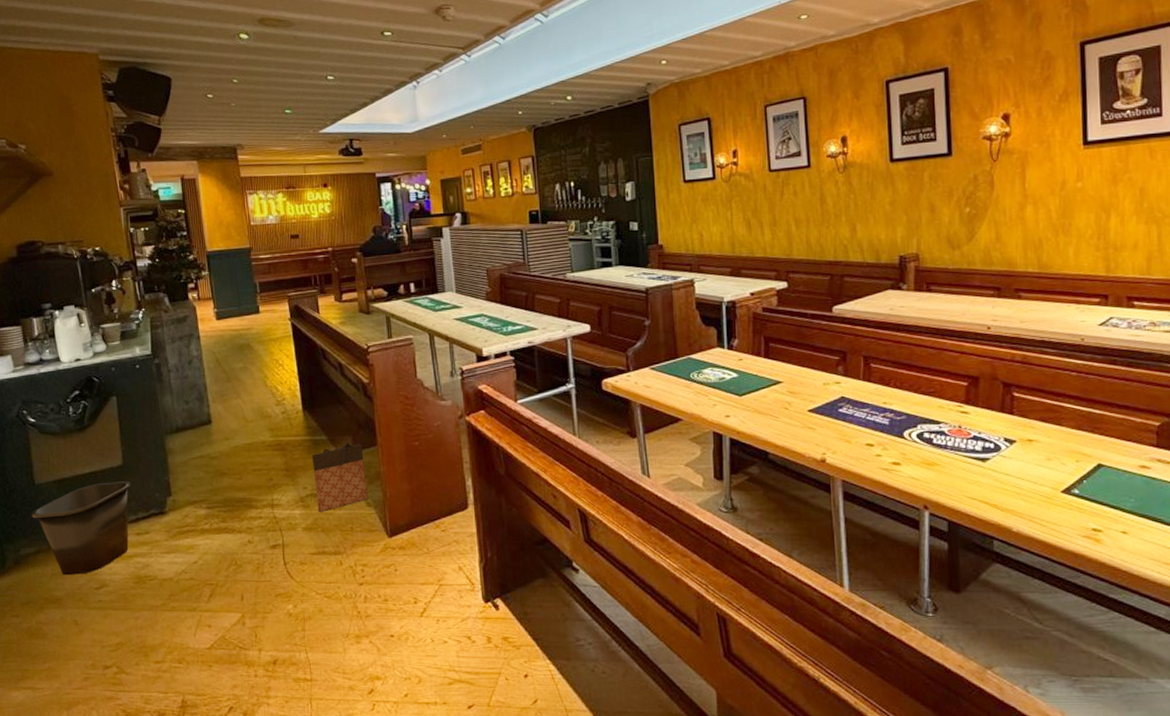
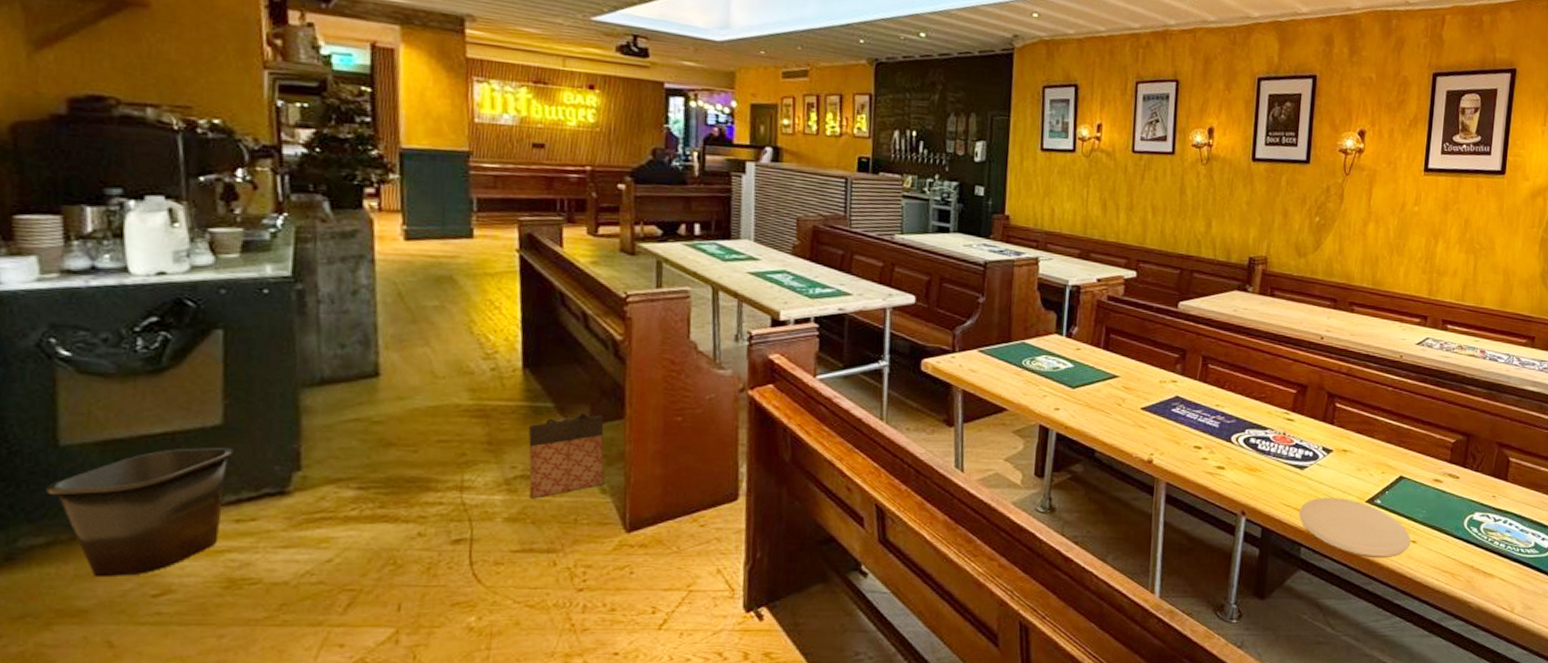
plate: none [986,489,1121,551] -> present [1298,498,1411,558]

